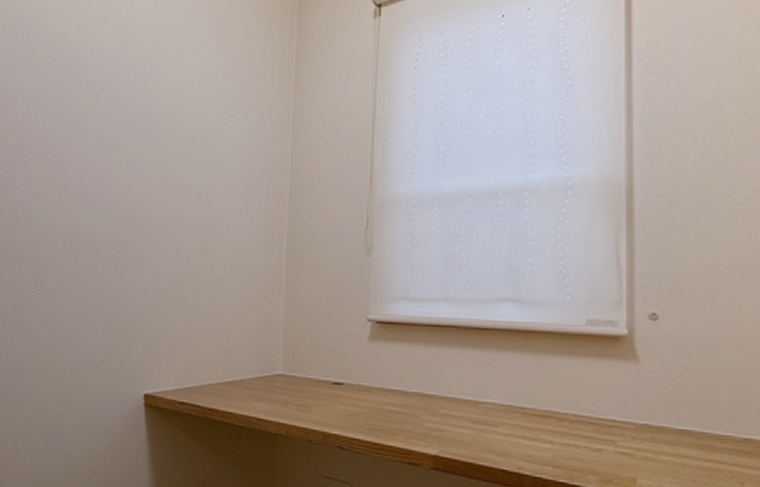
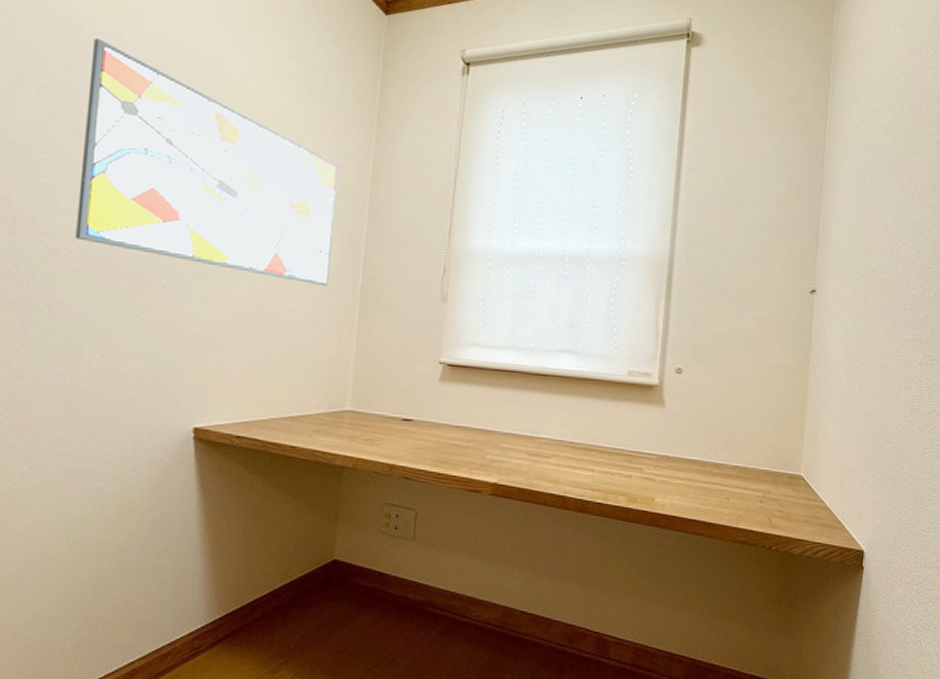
wall art: none [52,49,262,247] -> present [75,38,339,286]

